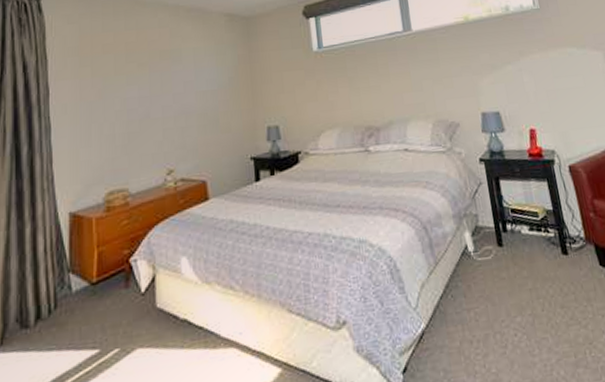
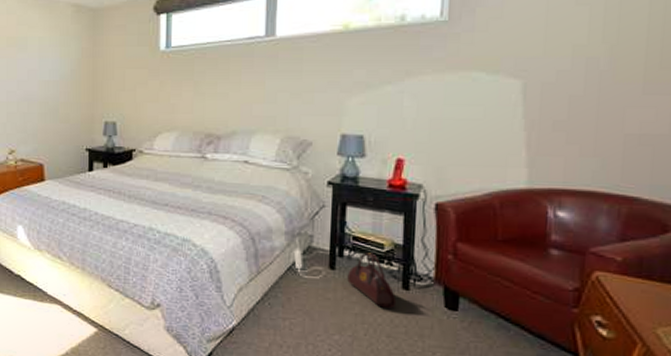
handbag: none [514,222,562,278] -> present [347,252,397,308]

